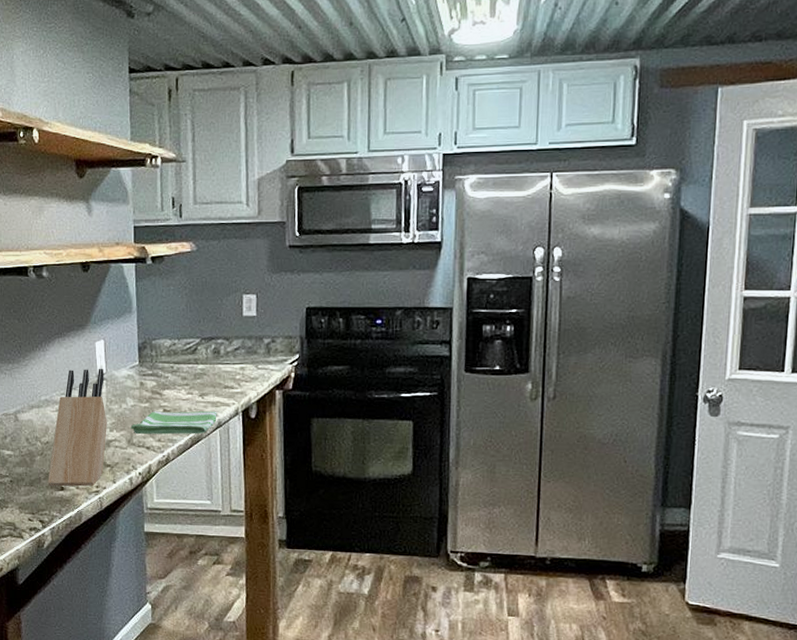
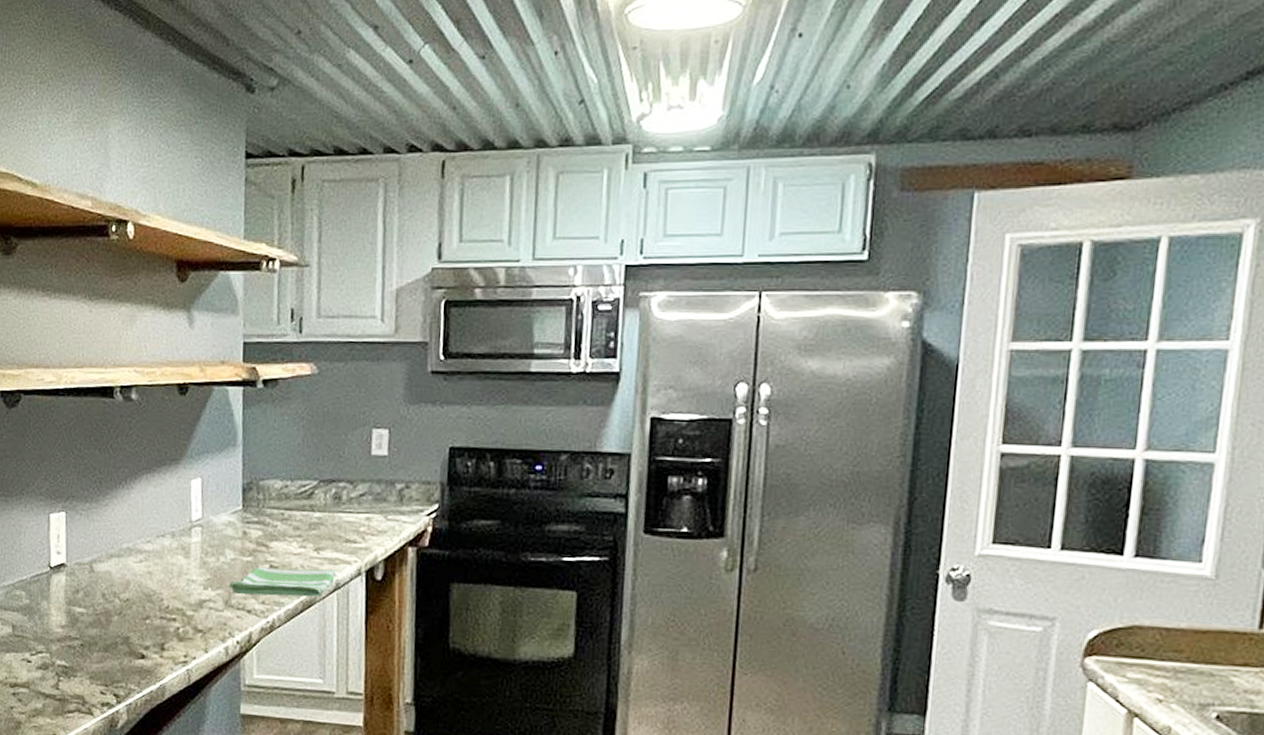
knife block: present [48,368,107,487] -> none [125,512,201,655]

